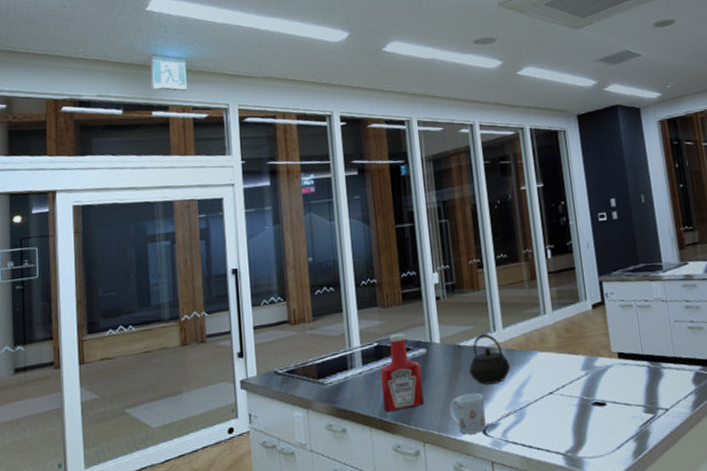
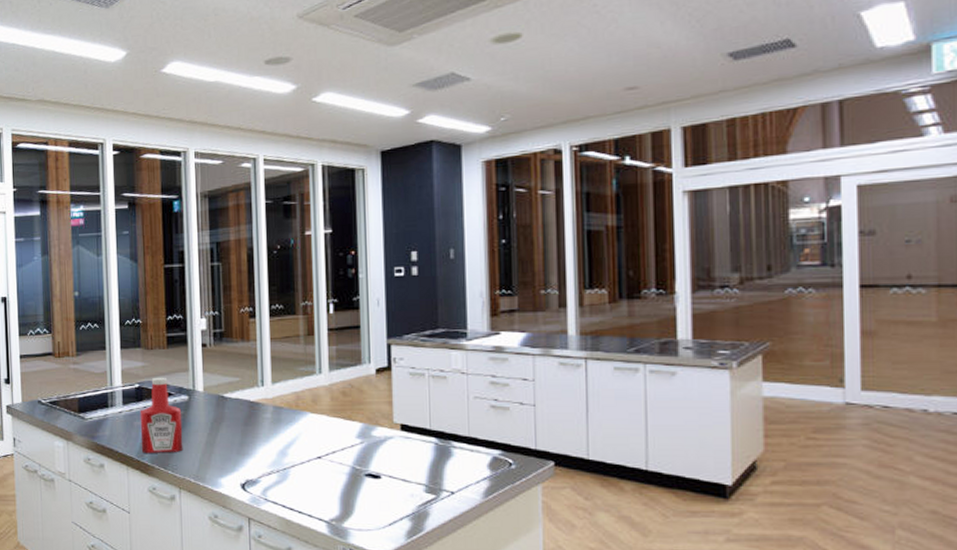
mug: present [449,393,486,435] -> none [207,446,246,487]
kettle: present [468,333,511,385] -> none [231,387,278,440]

